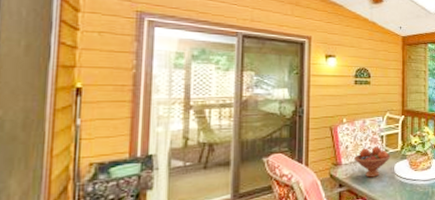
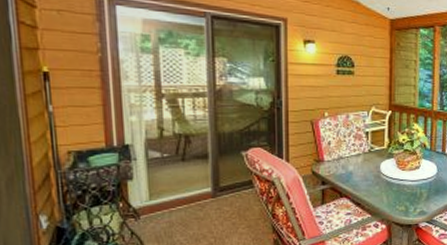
fruit bowl: present [354,146,391,178] -> none [337,143,376,176]

